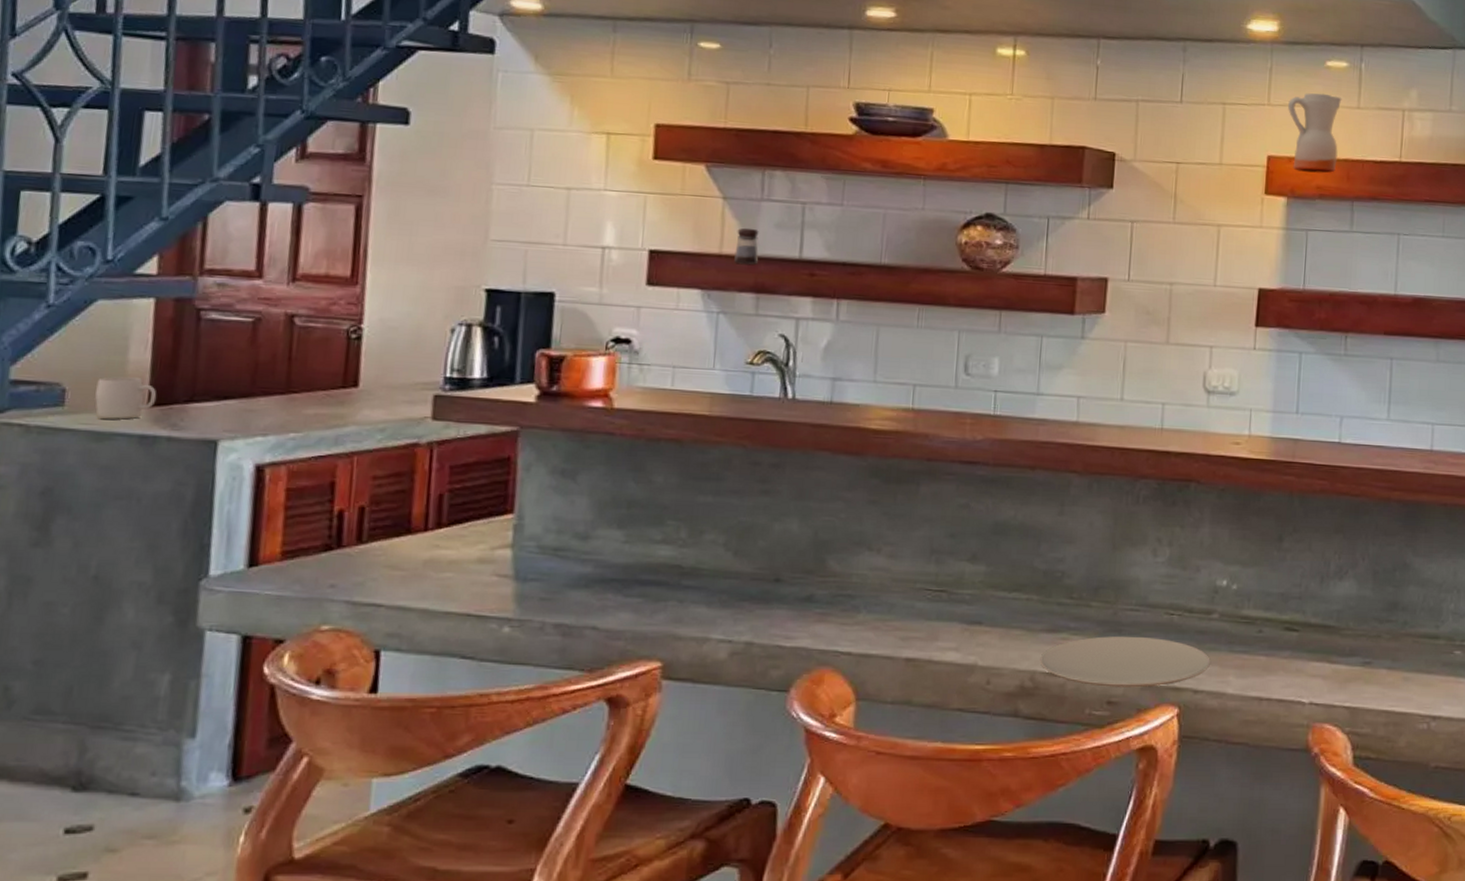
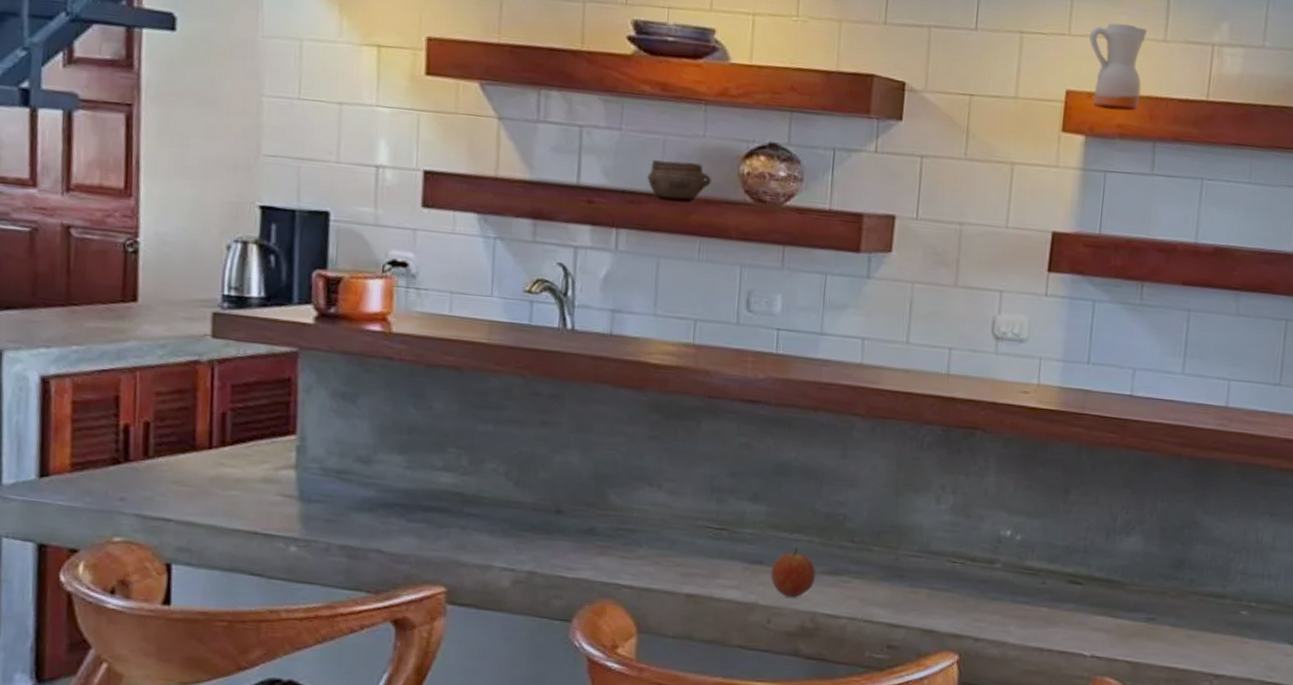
salt shaker: present [734,227,759,266] -> none [510,150,536,191]
ceramic vessel: none [868,233,930,273] -> present [647,160,711,203]
fruit: none [989,606,1035,657] -> present [770,548,816,598]
plate: present [1039,636,1210,688] -> none [820,581,992,633]

